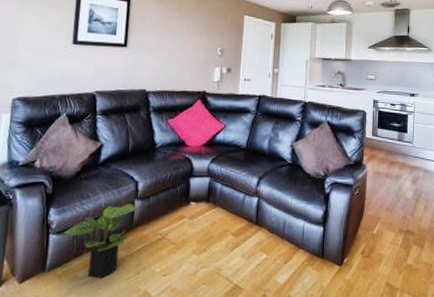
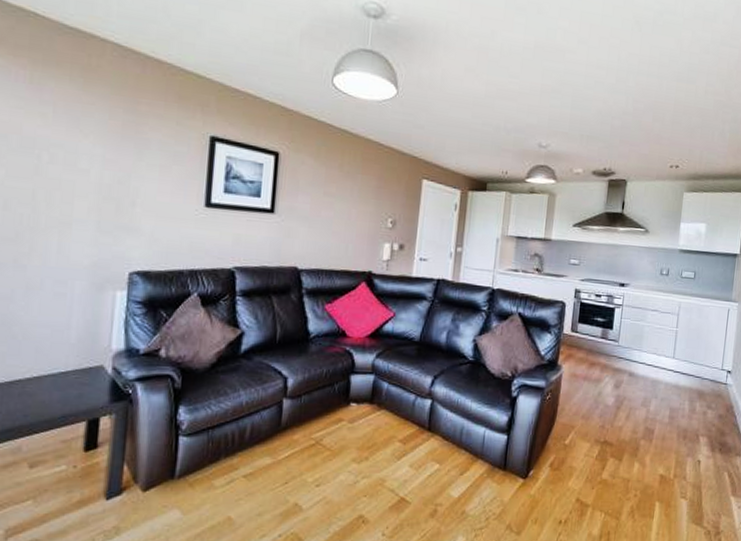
potted plant: present [62,203,137,278] -> none [195,402,286,487]

